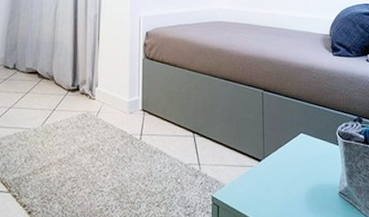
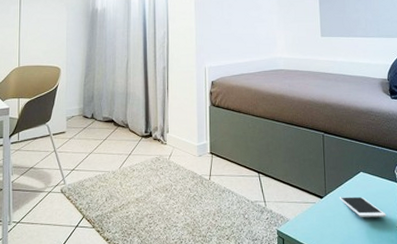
cell phone: none [278,160,327,184] -> present [339,196,387,218]

